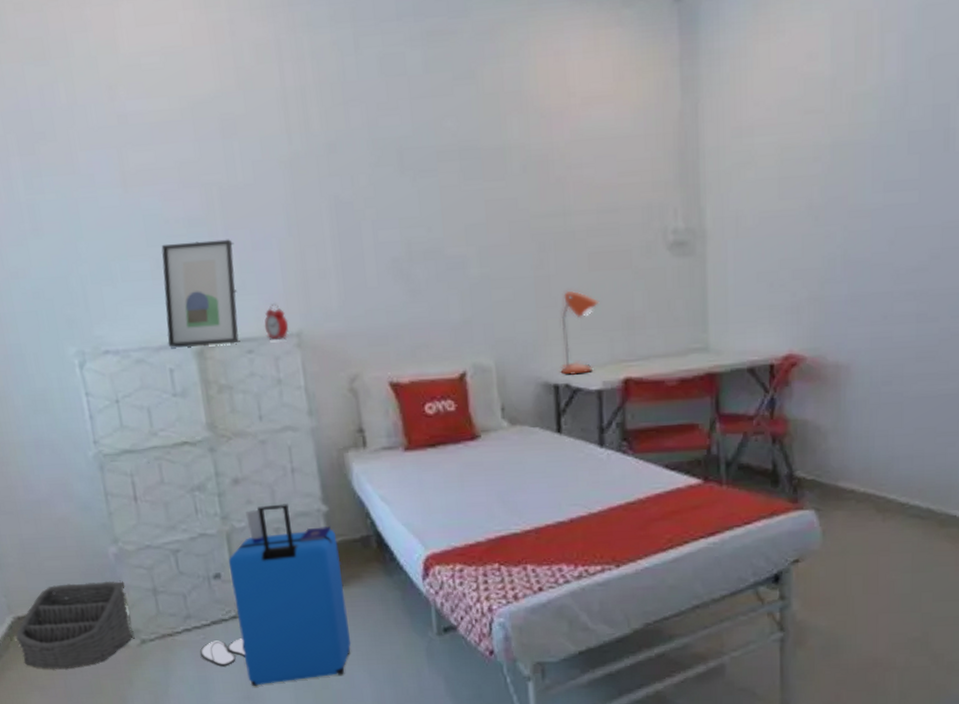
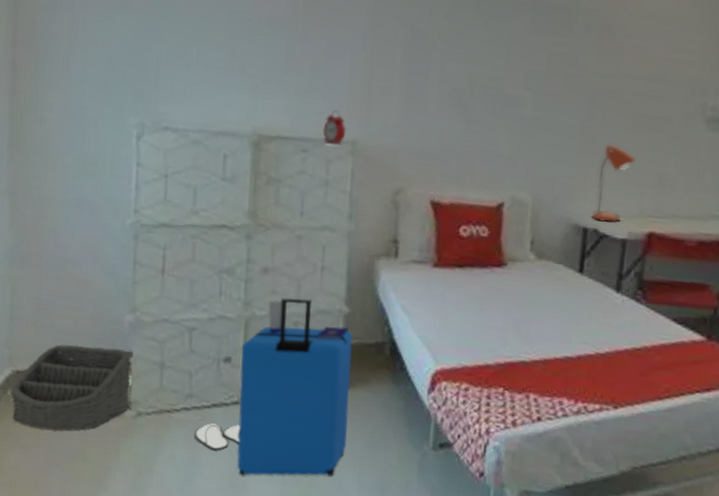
picture frame: present [161,239,239,348] -> none [227,40,310,140]

